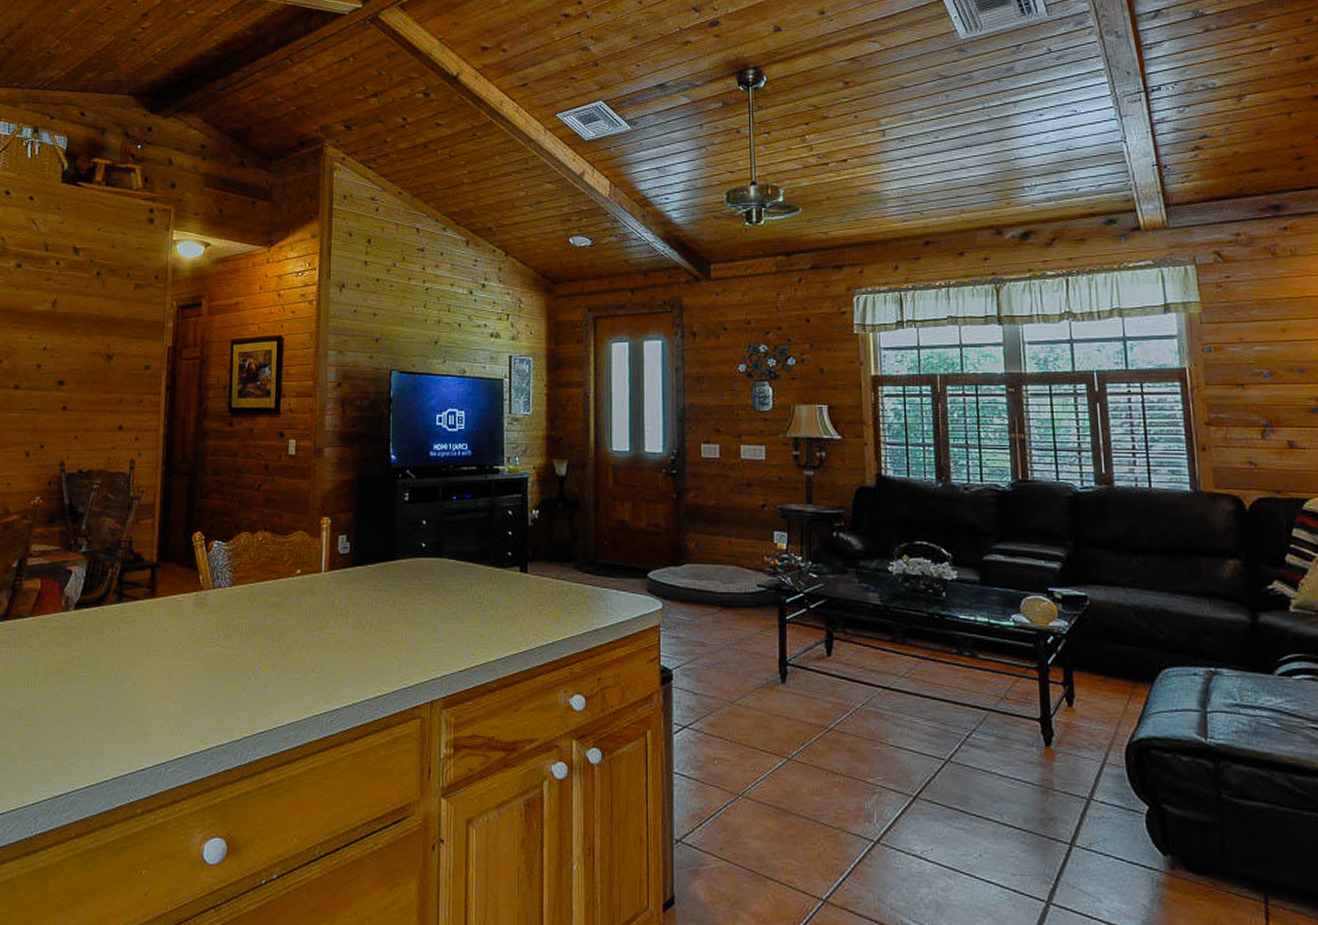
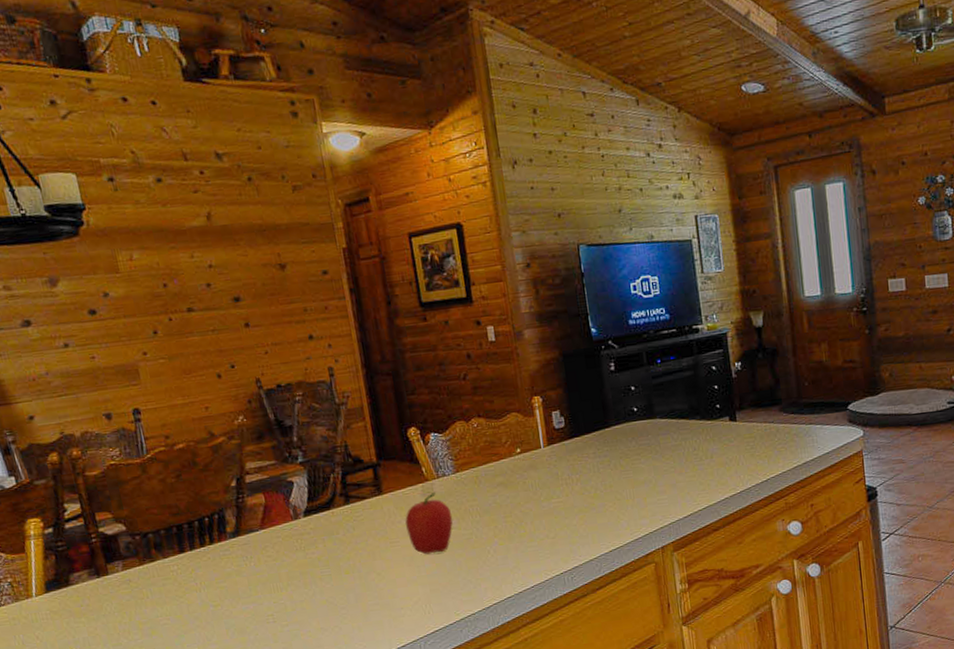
fruit: none [172,603,220,670] -> present [405,492,453,555]

